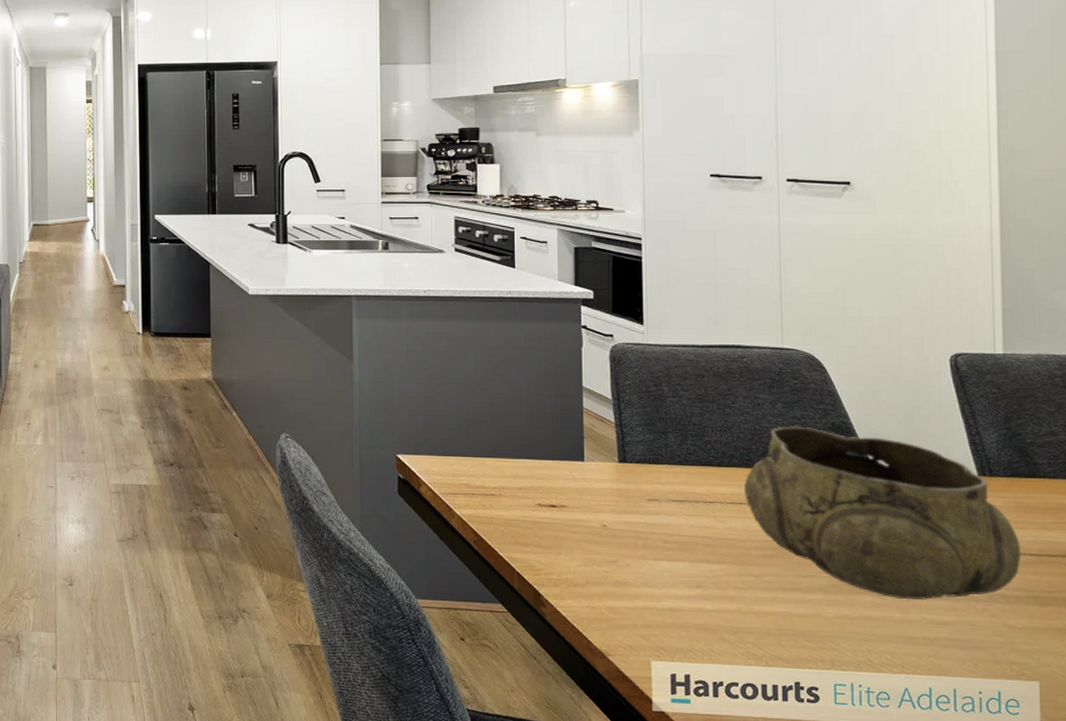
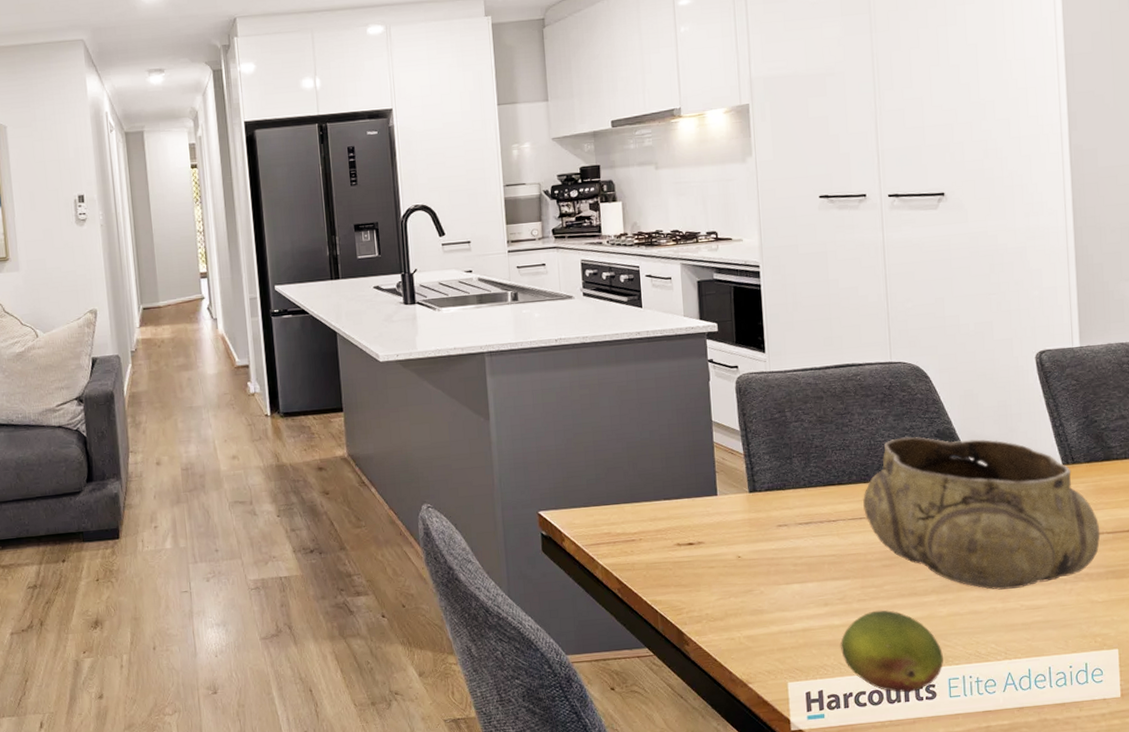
fruit: none [711,600,829,692] -> present [840,610,943,693]

